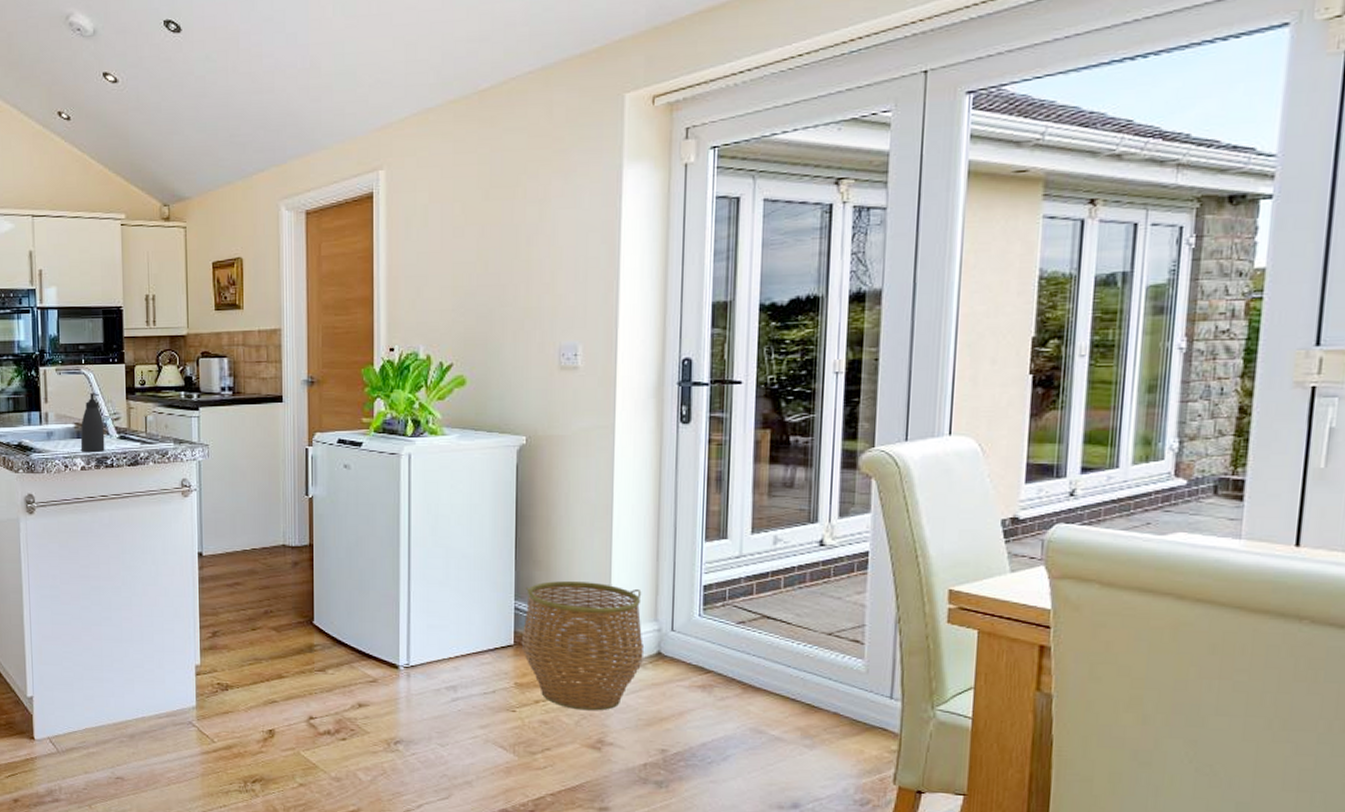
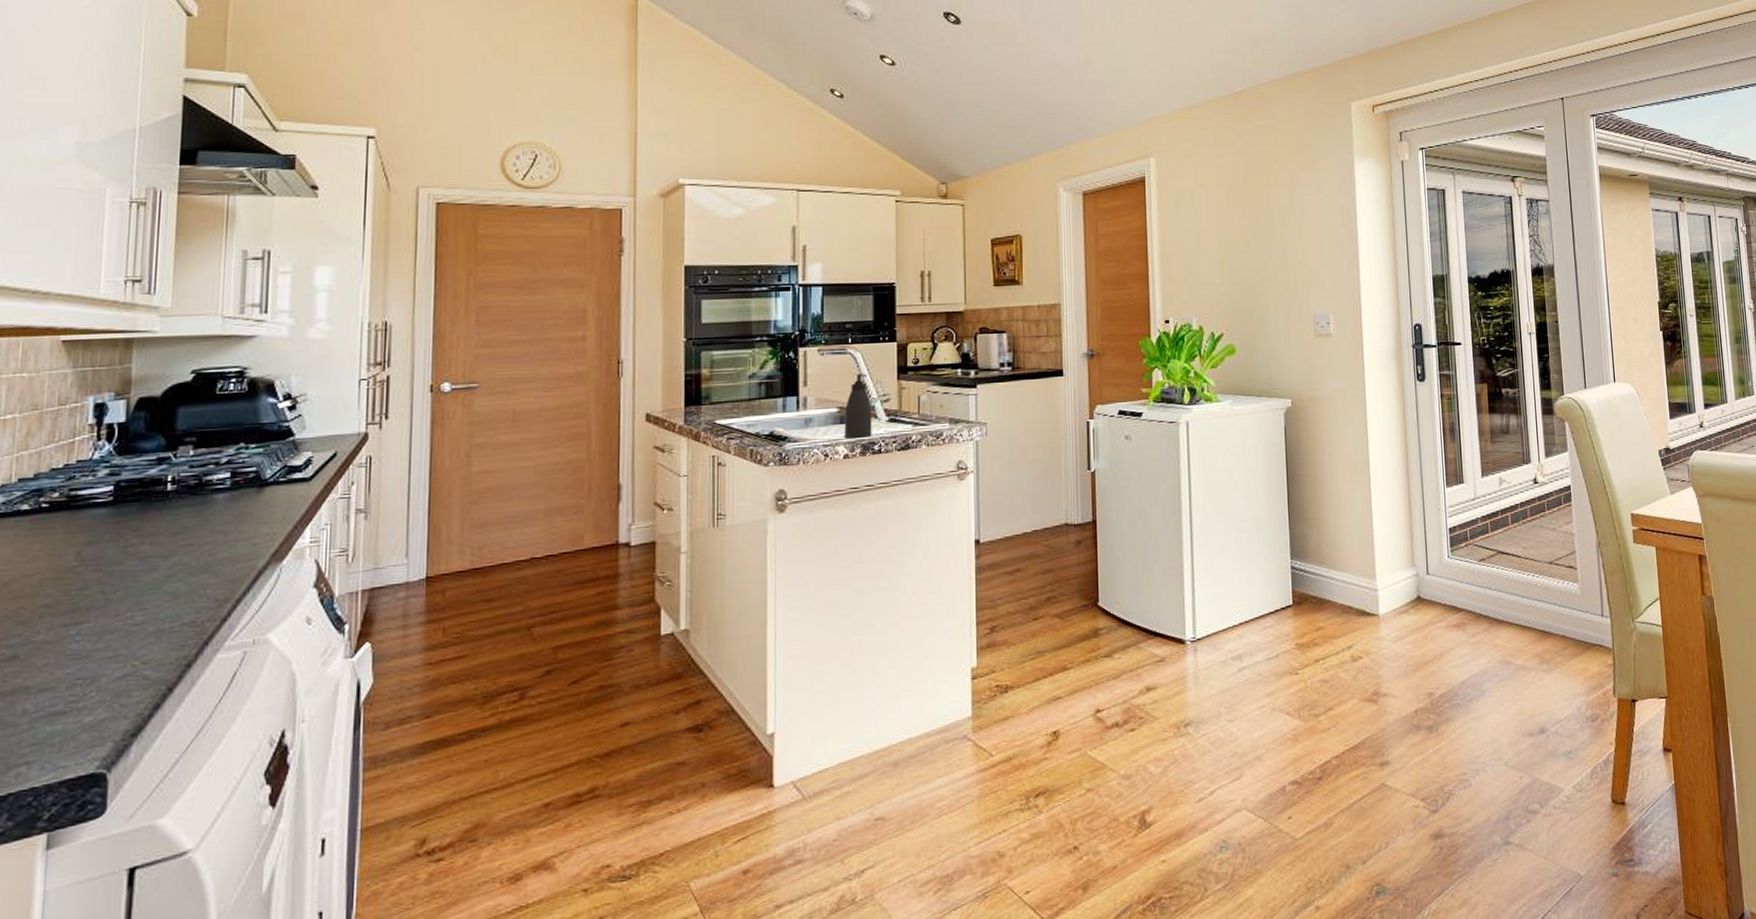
basket: present [521,581,645,711] -> none [1299,534,1406,664]

